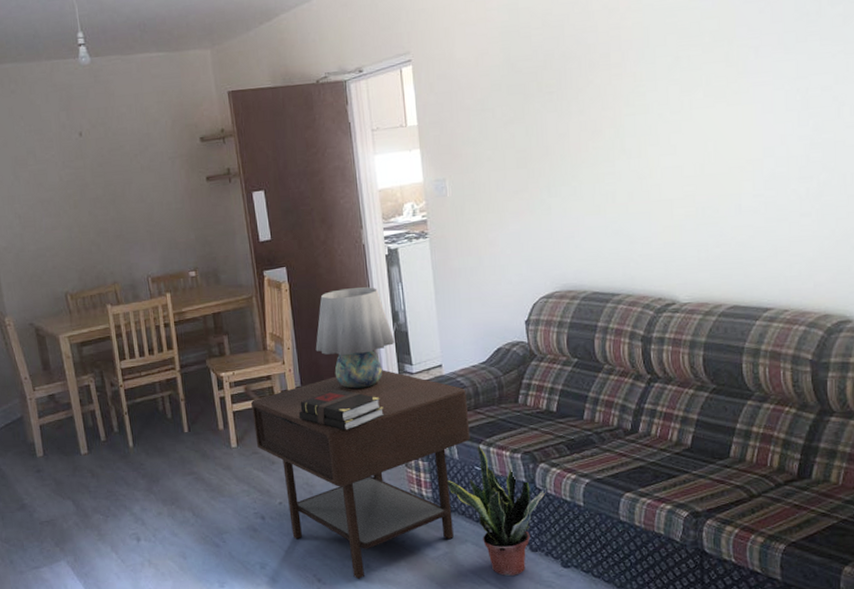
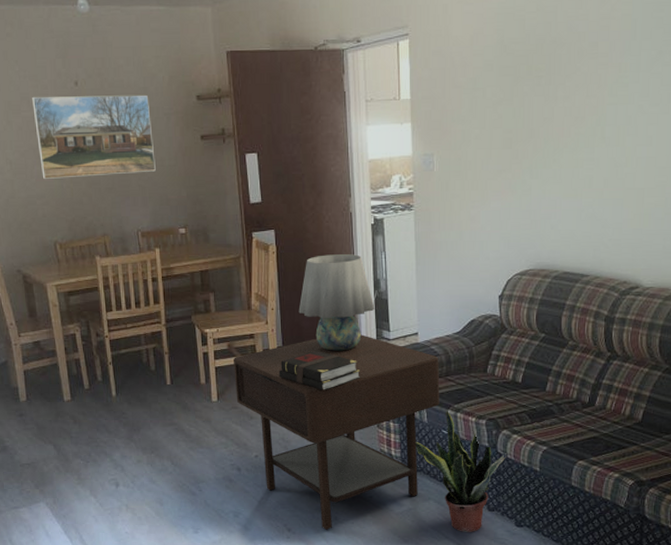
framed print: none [38,140,163,231] -> present [32,94,156,179]

